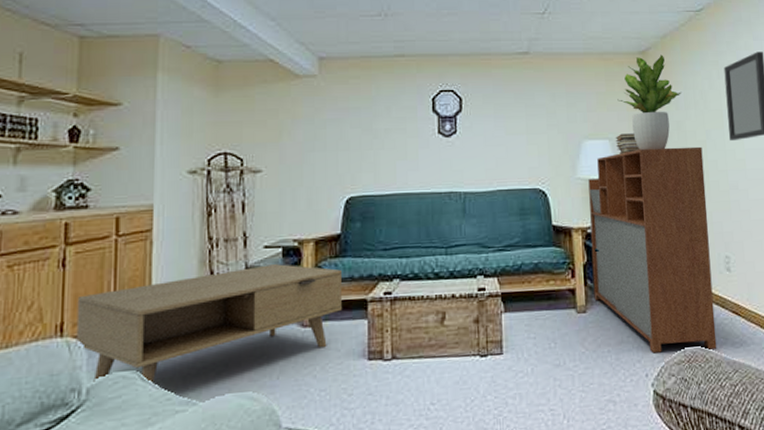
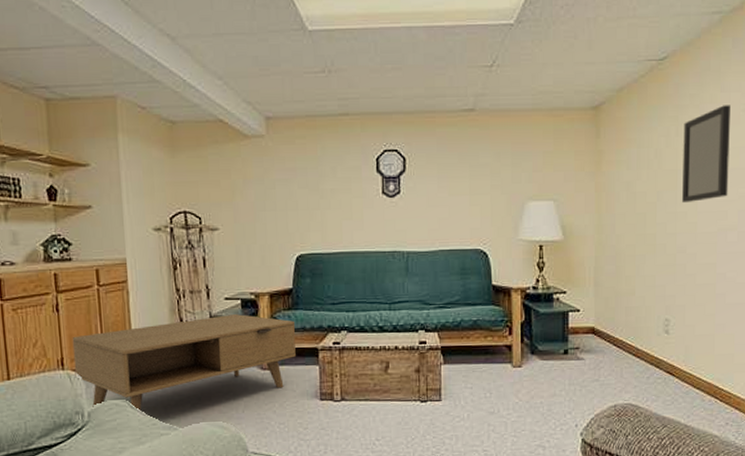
storage cabinet: present [588,146,717,353] -> none [529,208,651,407]
book stack: present [615,133,640,154] -> none [560,194,586,216]
potted plant: present [617,55,682,150] -> none [565,110,635,211]

